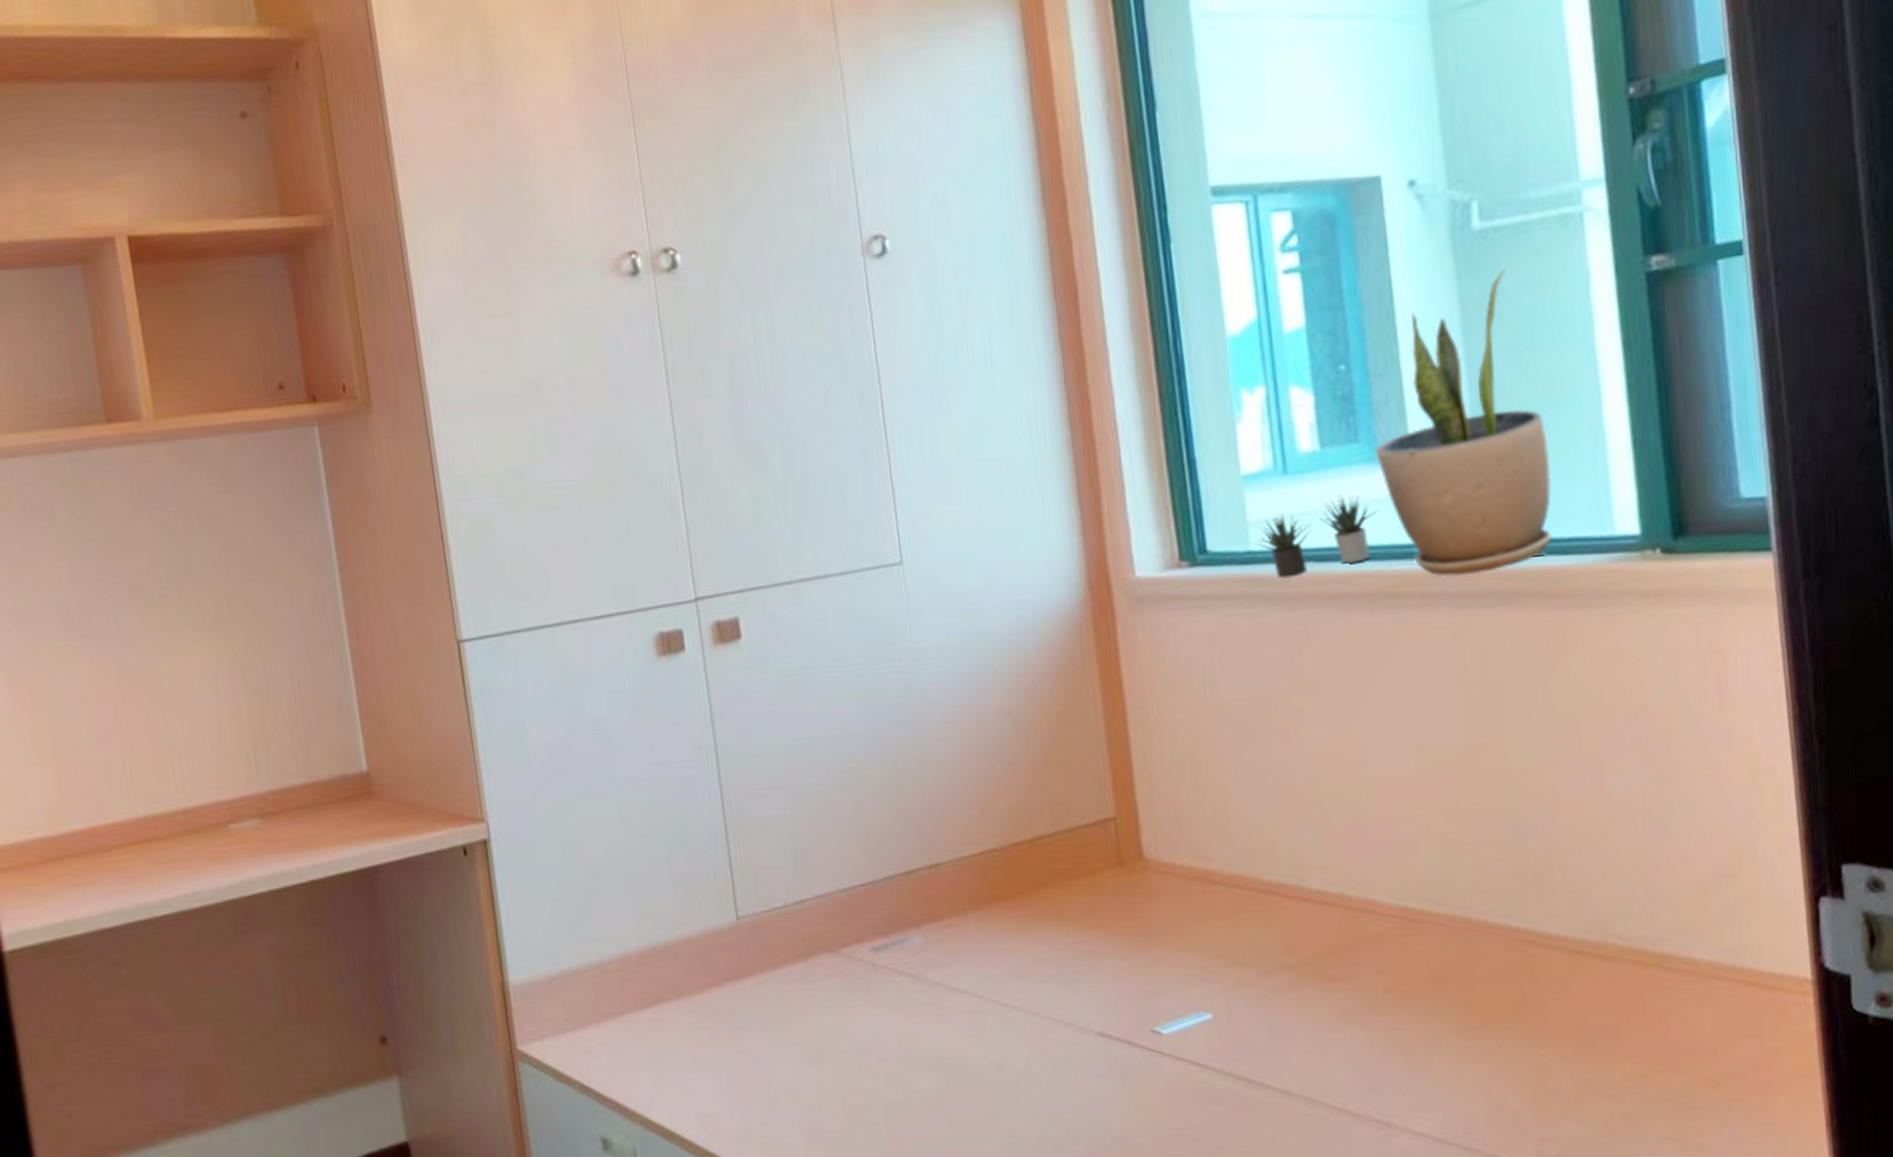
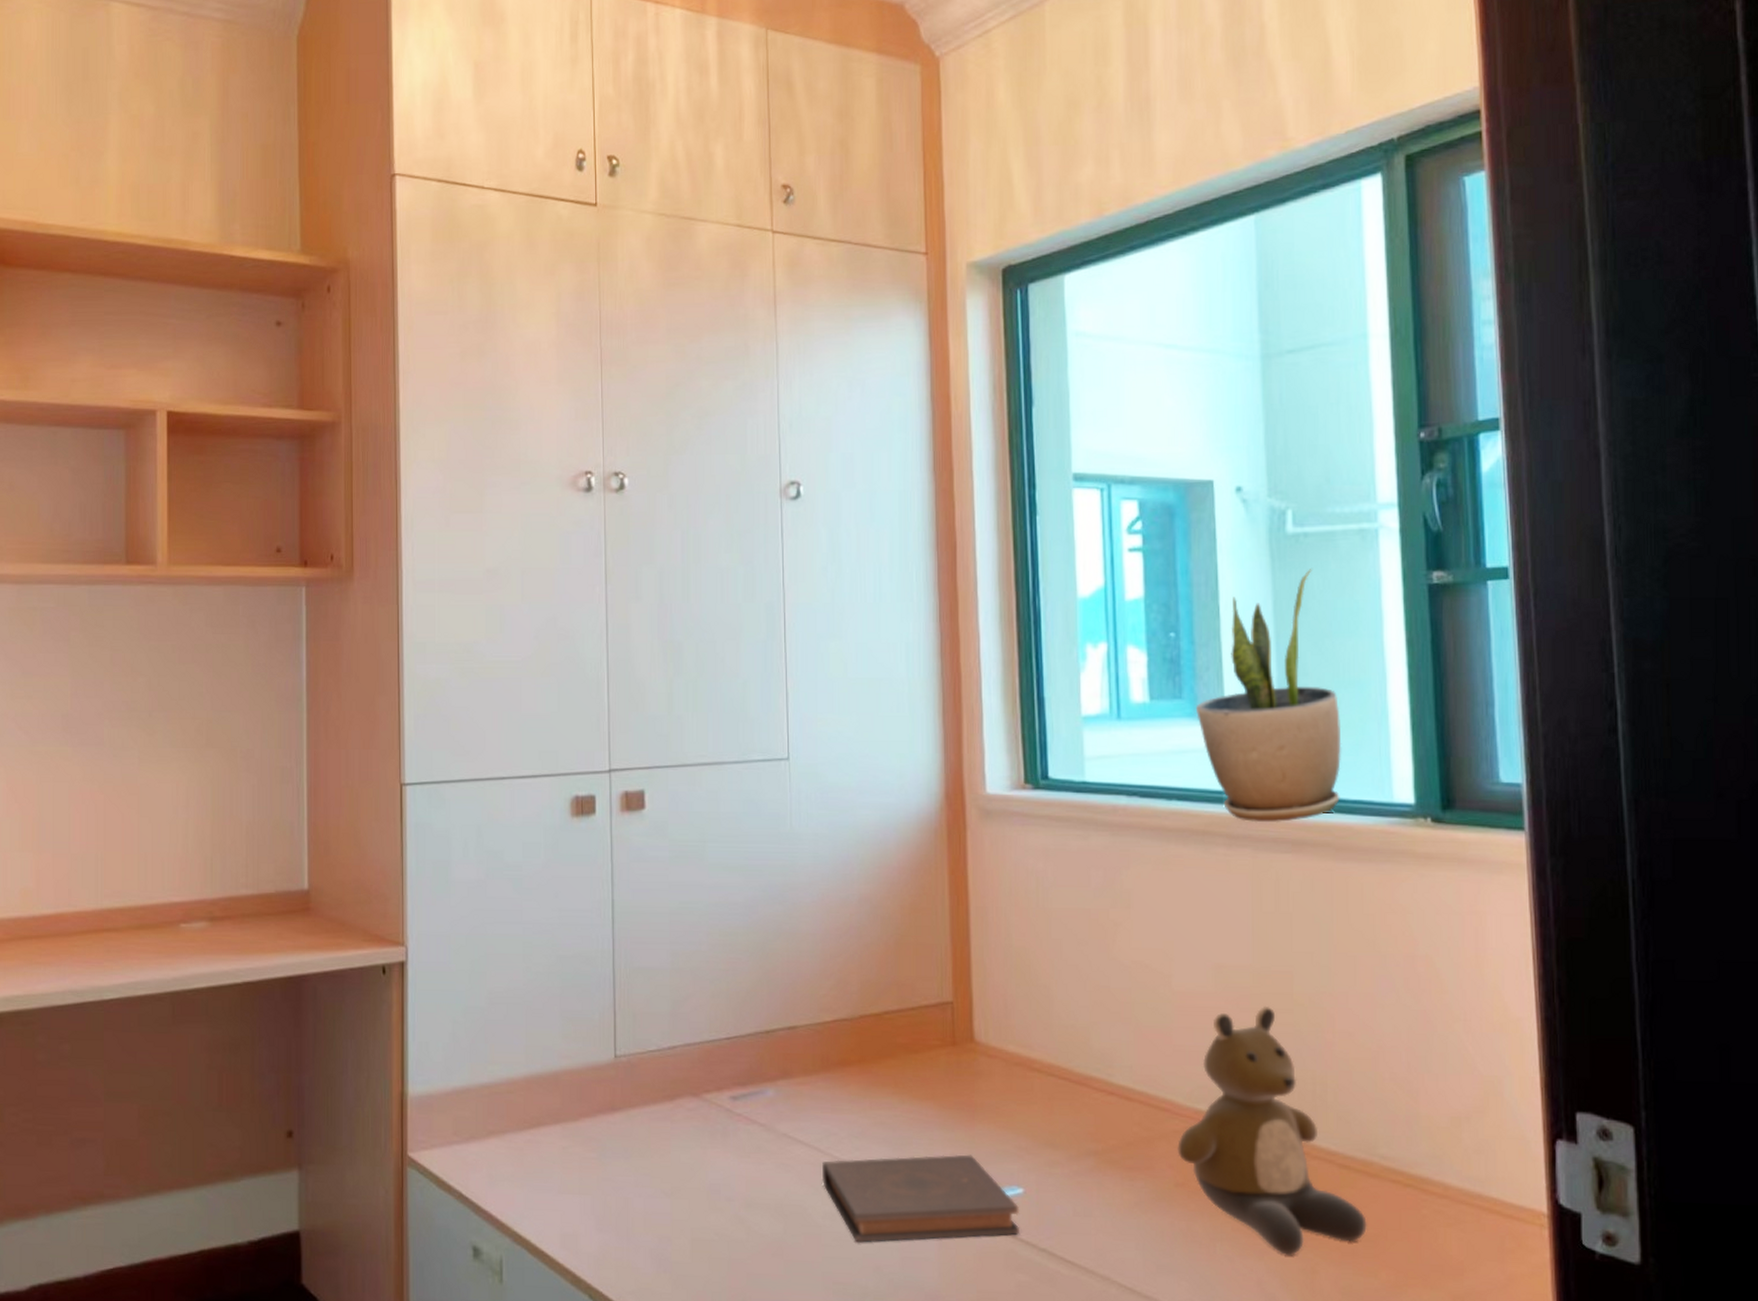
book: none [982,983,1211,1091] -> present [822,1154,1019,1243]
succulent plant: present [1252,494,1379,579] -> none [1087,742,1196,809]
bear: none [1384,783,1605,1055] -> present [1177,1005,1367,1255]

